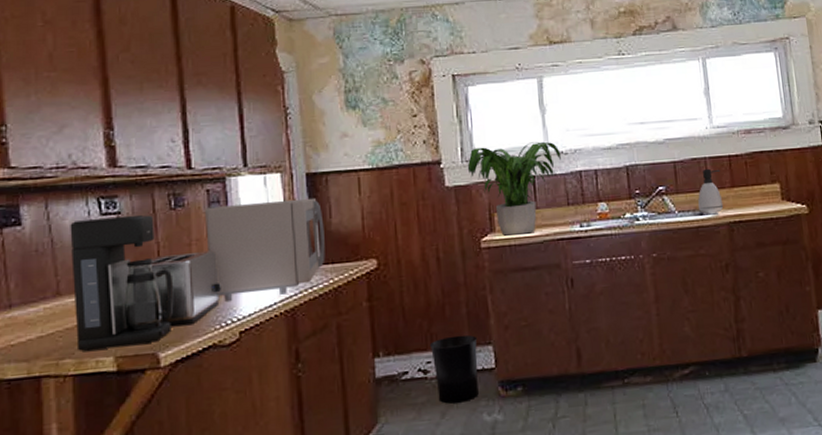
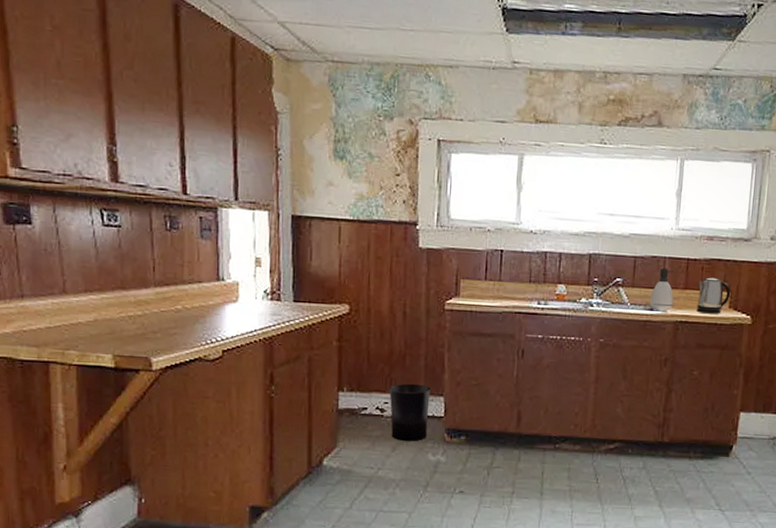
coffee maker: present [70,214,174,352] -> none [75,228,166,348]
toaster: present [150,250,221,327] -> none [146,271,208,338]
microwave: present [205,197,325,303] -> none [197,233,304,325]
potted plant: present [467,141,561,236] -> none [441,215,530,304]
kettle: none [745,170,781,211] -> present [696,277,731,315]

